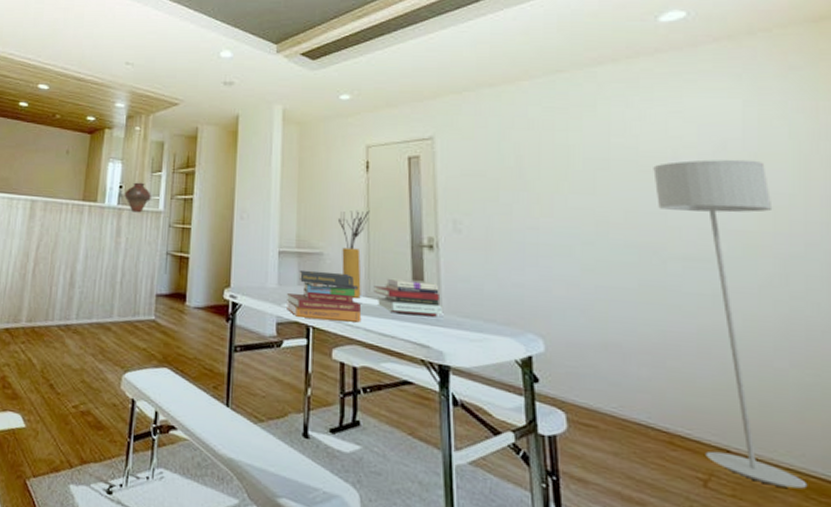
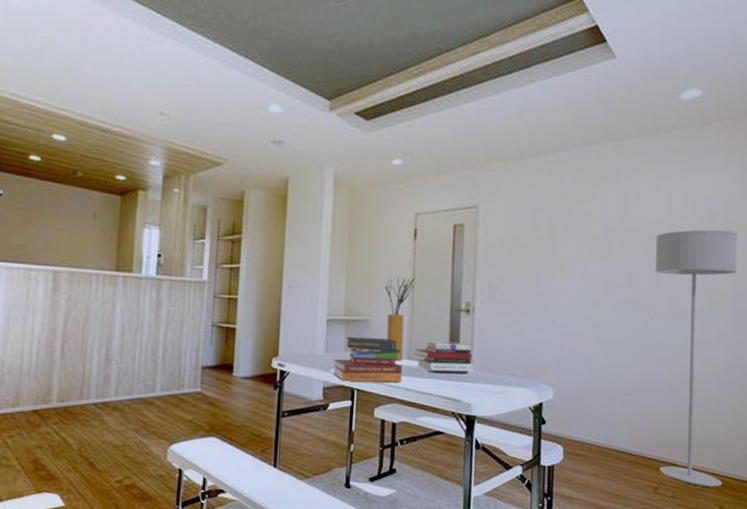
vase: present [124,182,151,213] -> none [163,250,194,284]

